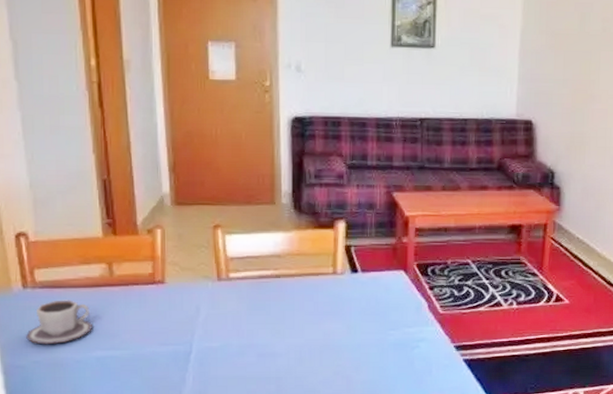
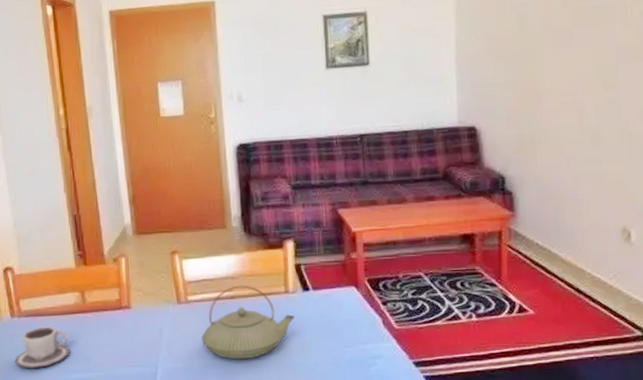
teapot: none [242,264,341,340] -> present [201,285,295,360]

